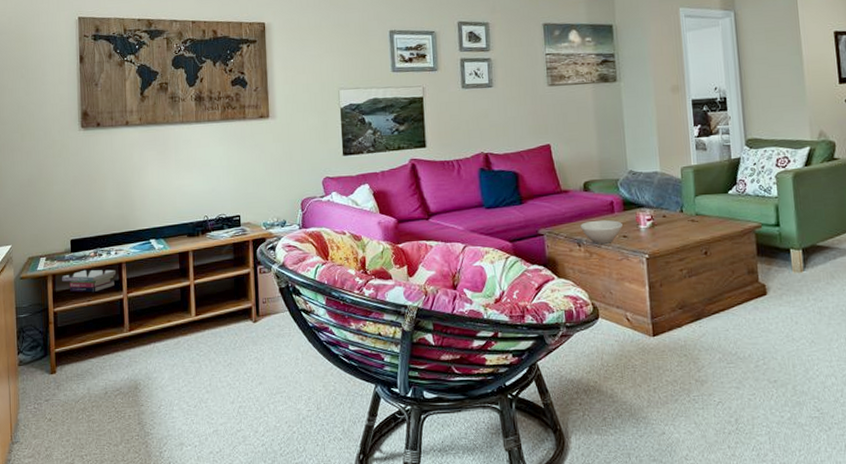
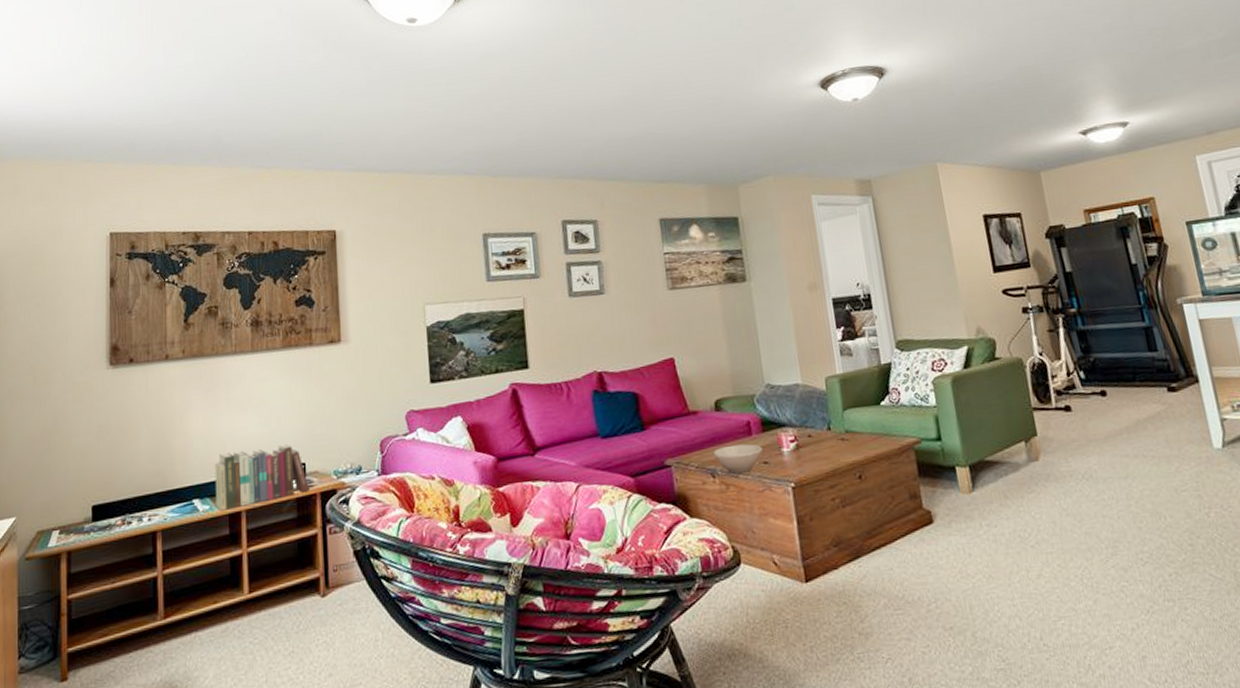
books: present [62,269,116,293] -> none [79,540,149,573]
books: none [167,199,243,249] -> present [214,443,309,511]

